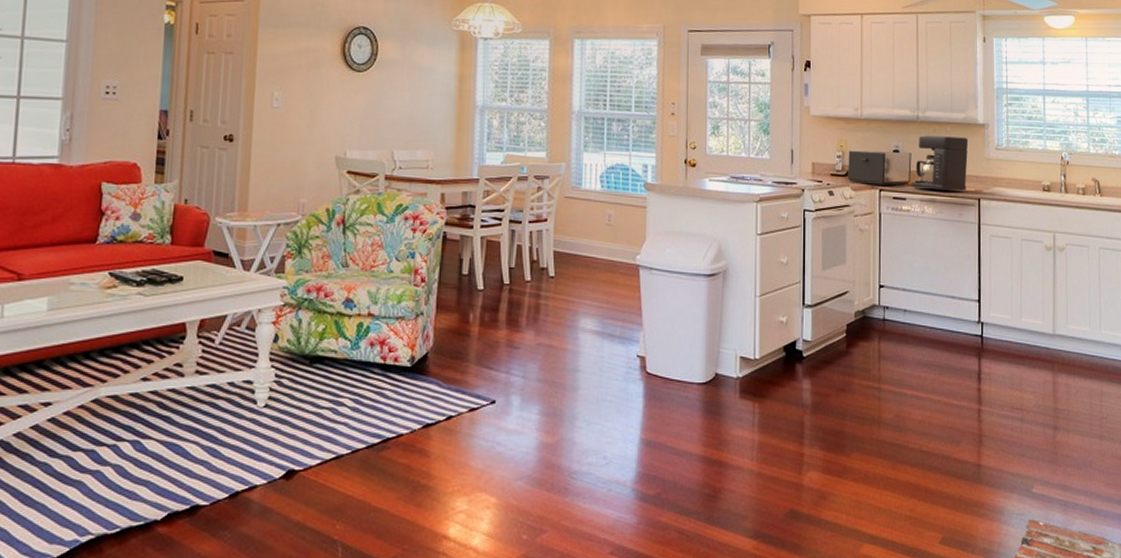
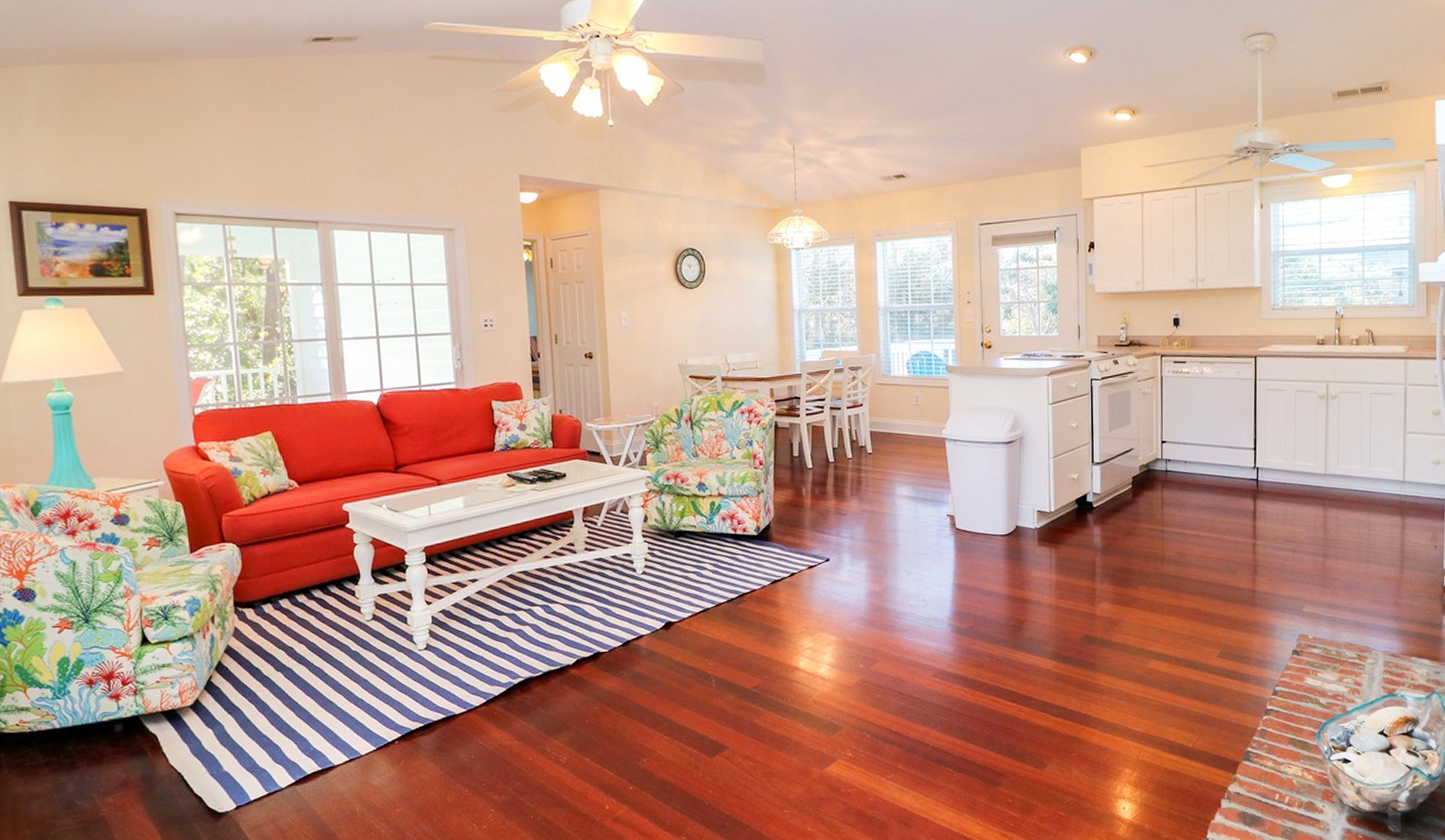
toaster: present [848,150,912,186] -> none [1131,320,1191,352]
coffee maker: present [911,135,969,191] -> none [1190,301,1246,352]

